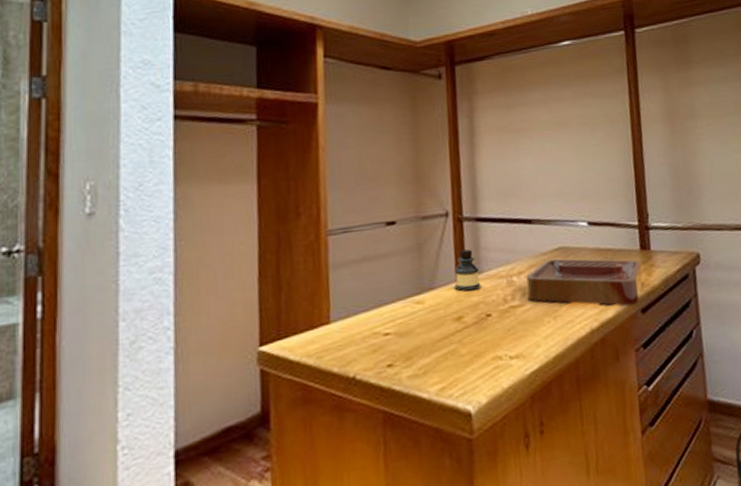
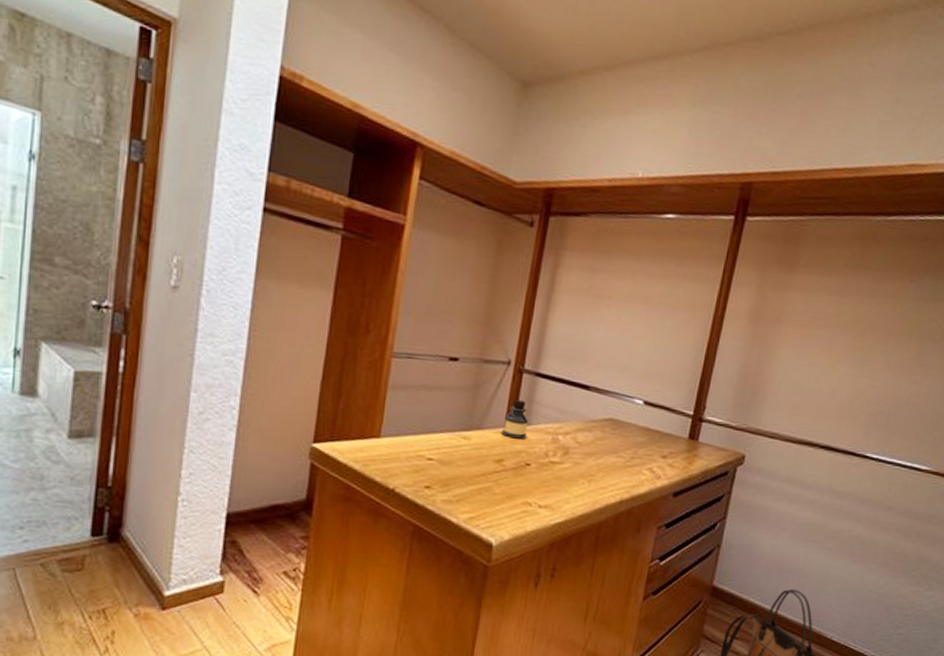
decorative tray: present [526,258,643,306] -> none [568,427,686,487]

